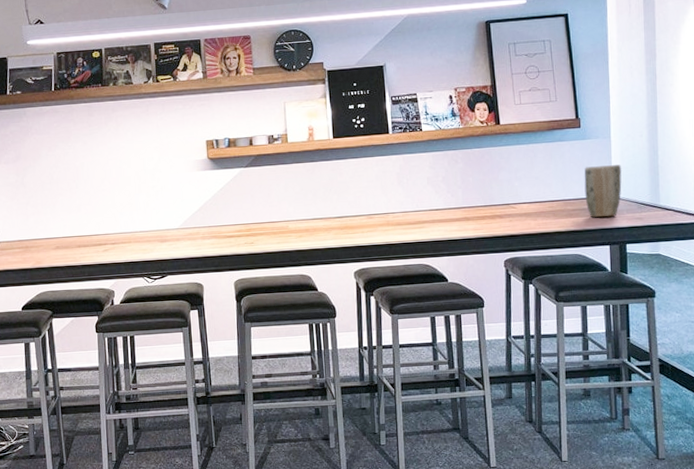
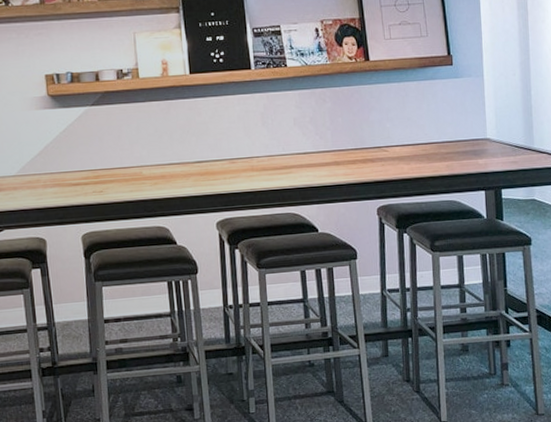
plant pot: present [584,165,622,218] -> none [457,105,496,161]

